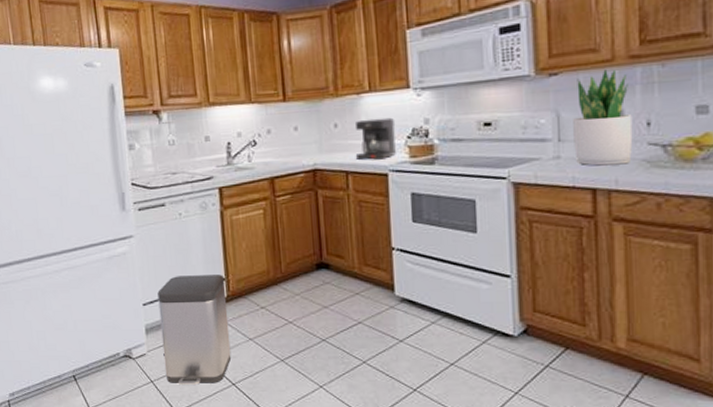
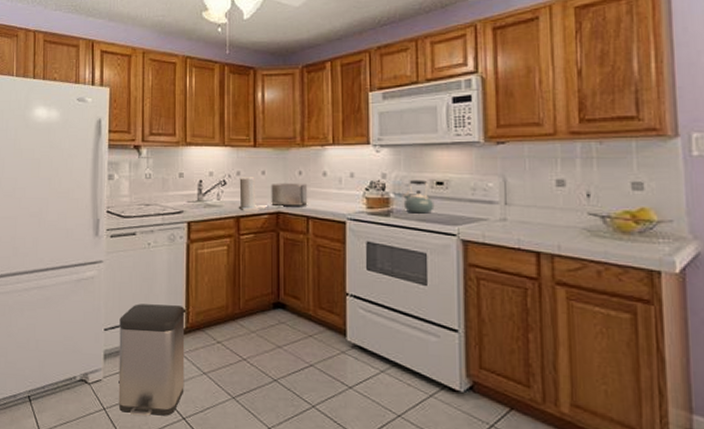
paper towel: none [270,134,301,172] -> present [238,177,266,212]
toaster: none [305,136,346,164] -> present [271,182,308,207]
coffee maker: present [354,117,396,160] -> none [316,169,354,208]
kettle: none [448,122,483,159] -> present [403,180,435,214]
planter: present [573,69,633,166] -> none [519,143,574,231]

